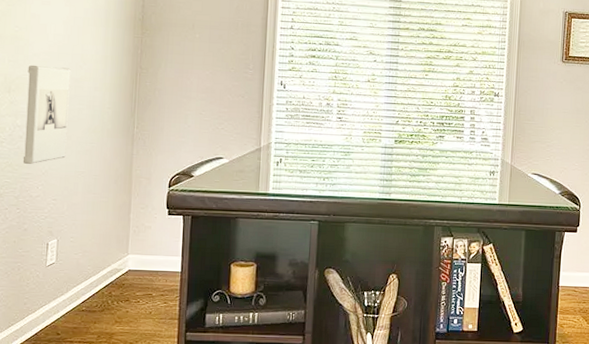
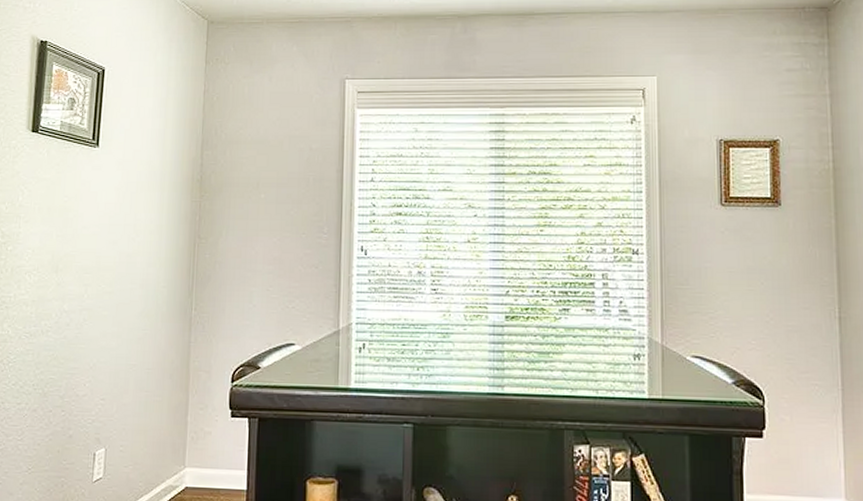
wall sculpture: present [22,64,71,165] -> none [69,239,122,358]

